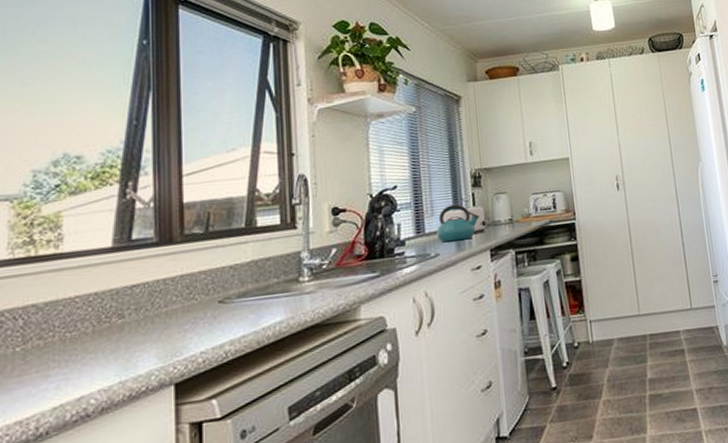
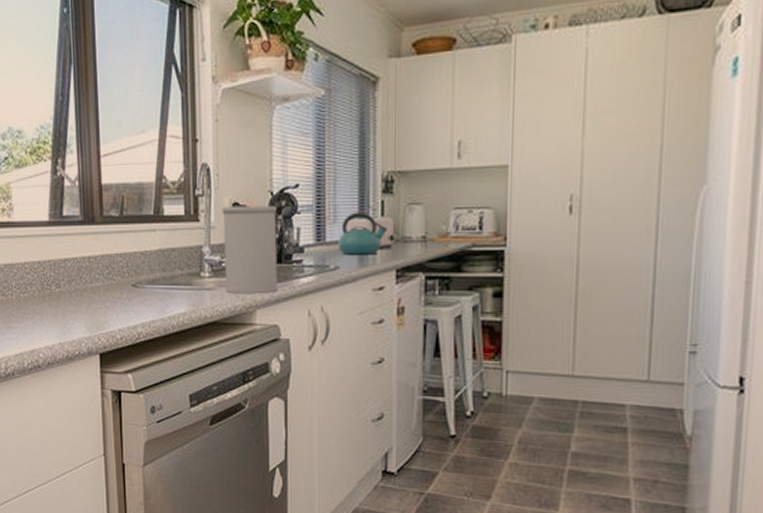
canister: none [321,206,381,294] -> present [222,205,278,294]

